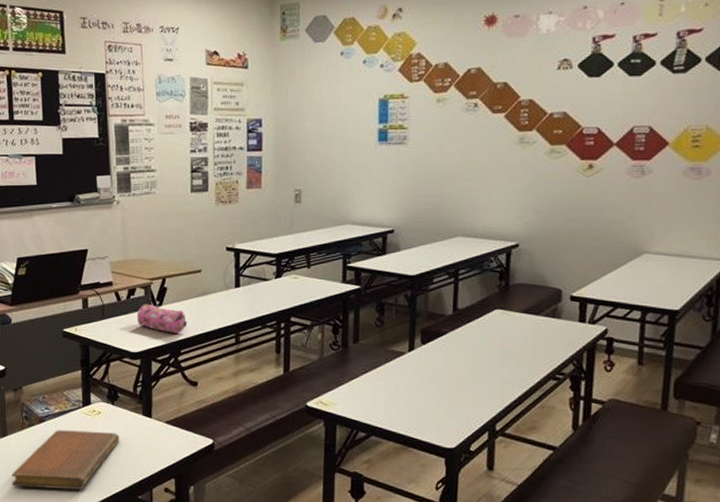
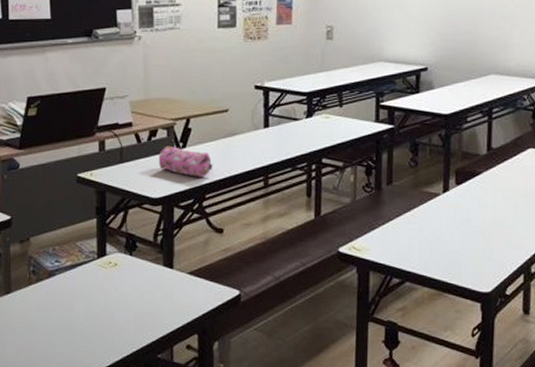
notebook: present [12,430,119,490] -> none [16,285,137,350]

